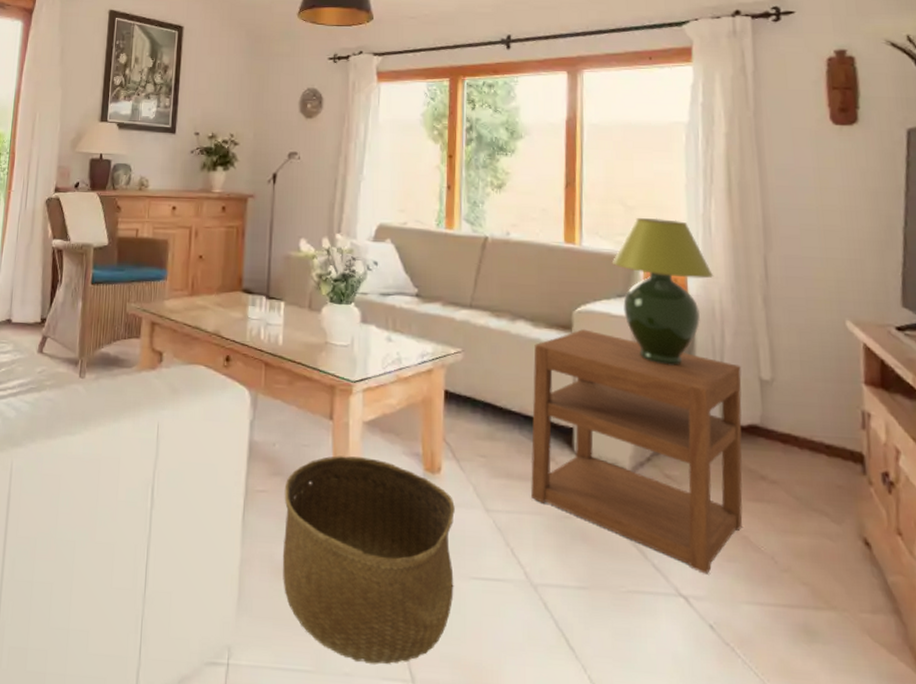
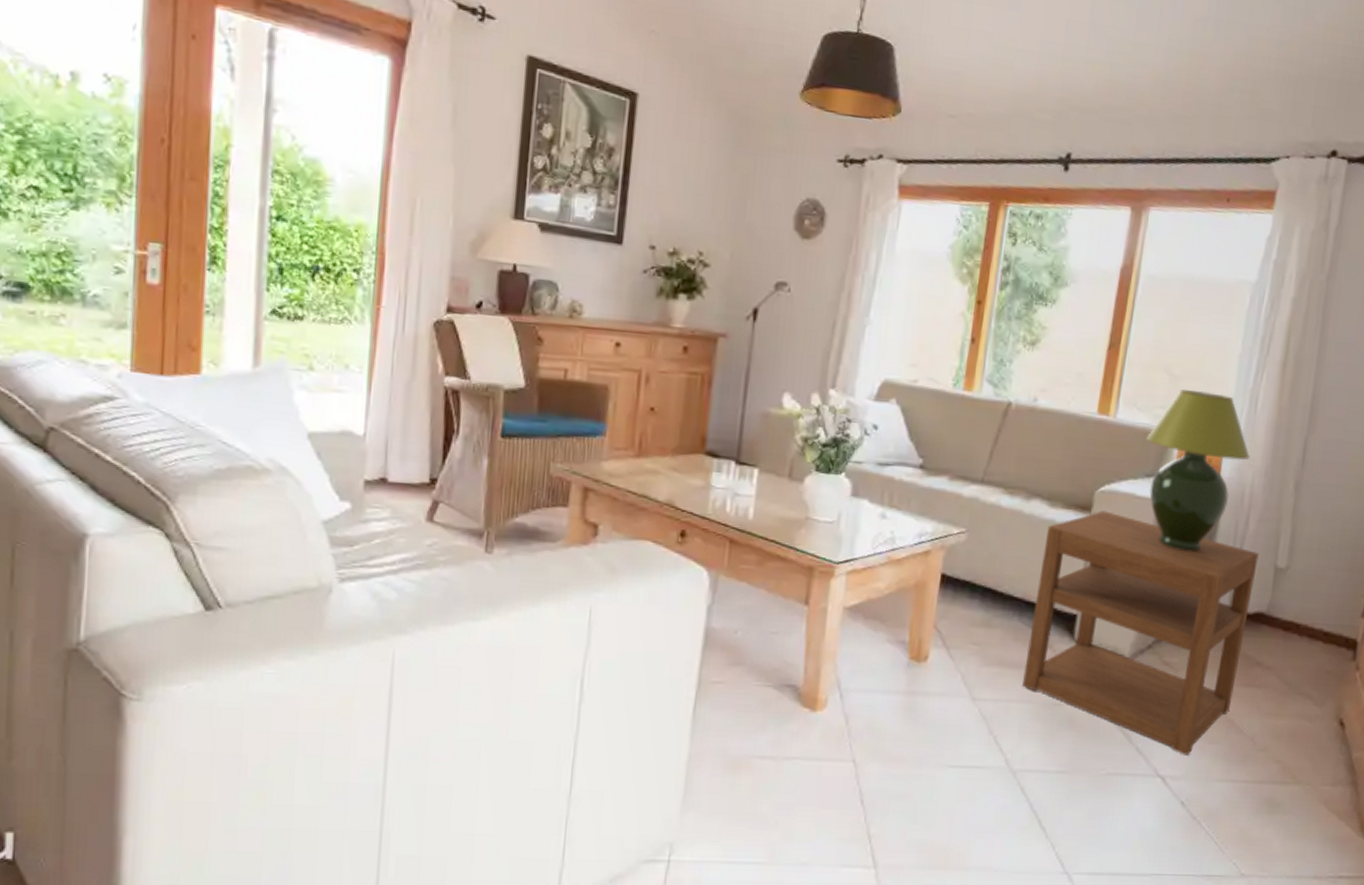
basket: present [282,456,455,664] -> none [737,644,939,853]

